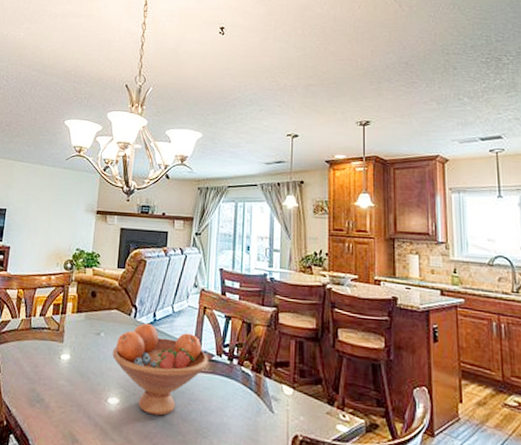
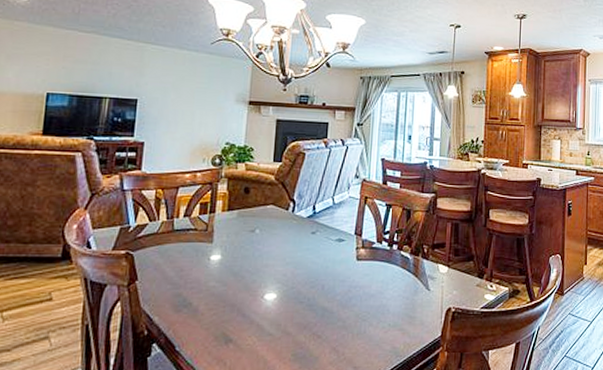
fruit bowl: present [112,323,208,416] -> none [268,216,369,306]

